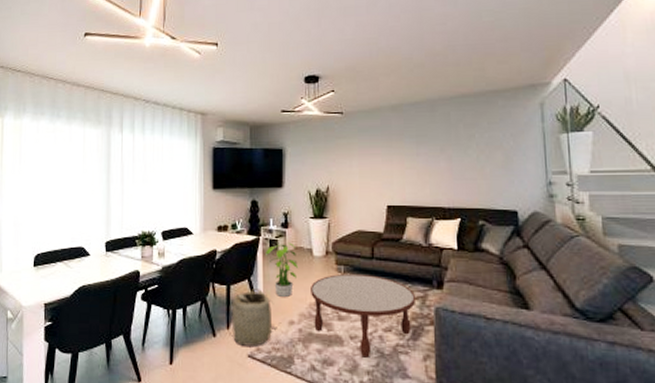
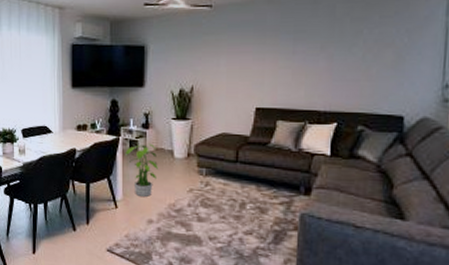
basket: present [227,287,280,346] -> none [87,186,139,242]
coffee table: present [311,273,415,358] -> none [171,176,280,258]

